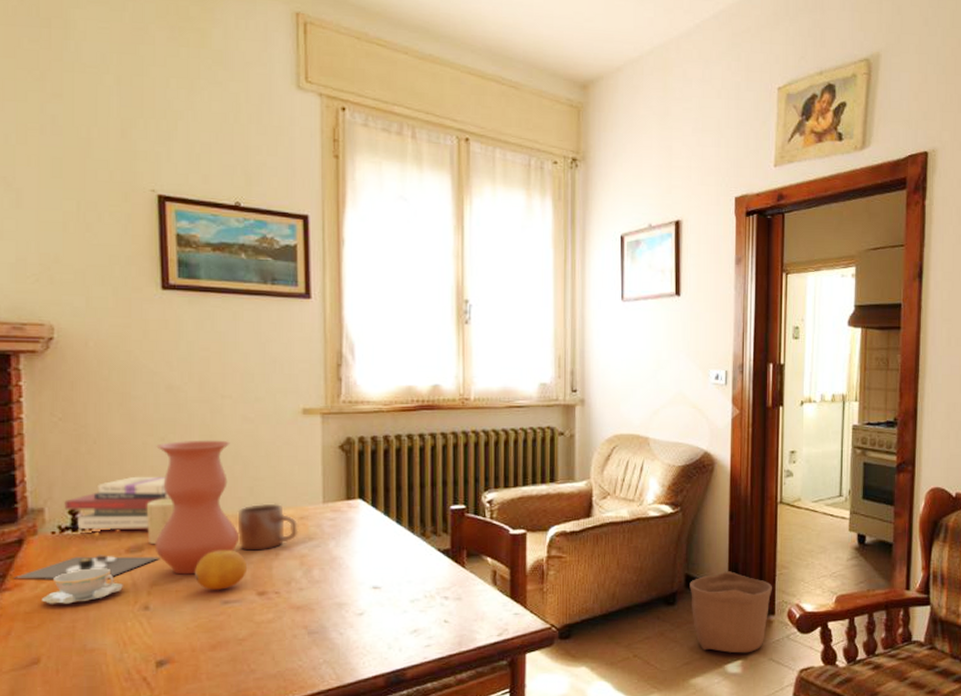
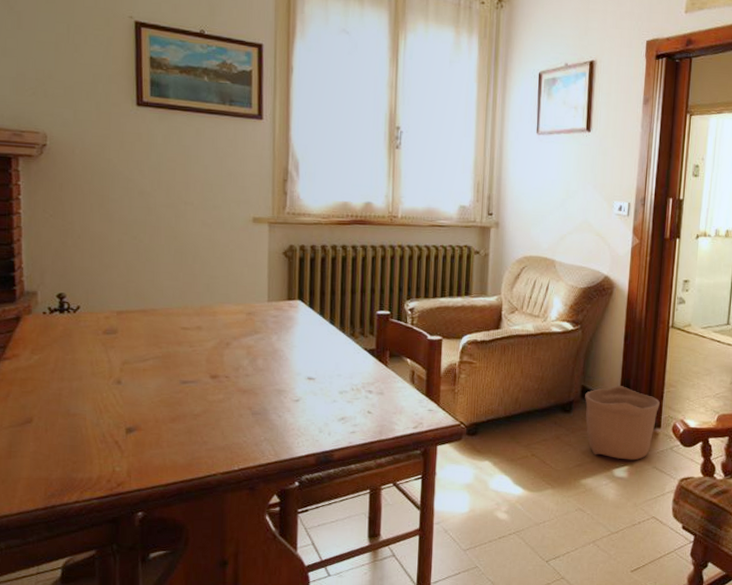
place setting: present [13,555,160,580] -> none [12,334,131,354]
teacup: present [42,568,124,604] -> none [35,345,101,374]
books: present [64,476,172,532] -> none [53,268,141,317]
candle: present [146,498,174,545] -> none [120,289,144,329]
vase: present [154,440,238,575] -> none [126,240,196,357]
fruit: present [195,550,248,590] -> none [159,337,203,371]
mug: present [237,503,299,551] -> none [195,298,247,340]

